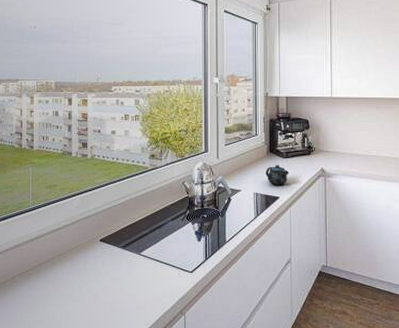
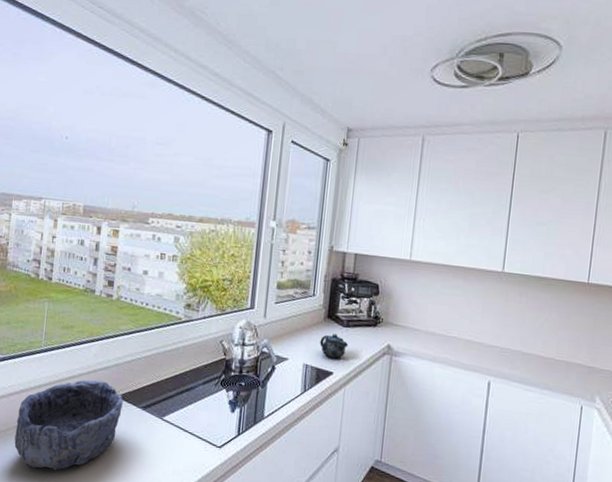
bowl: none [13,229,105,311] -> present [14,380,123,470]

